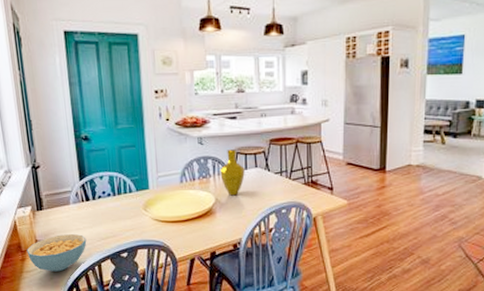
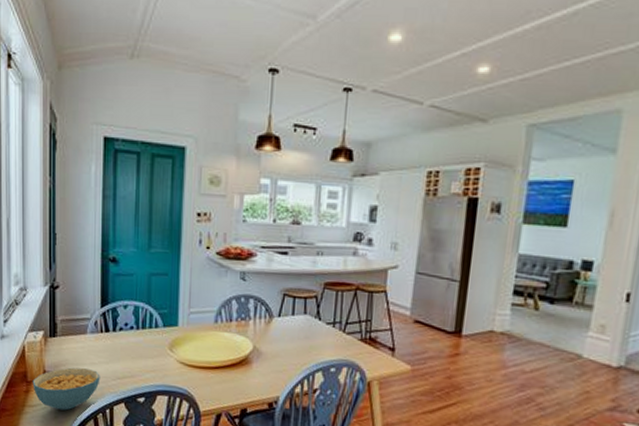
vase: present [220,150,245,196] -> none [262,290,291,345]

